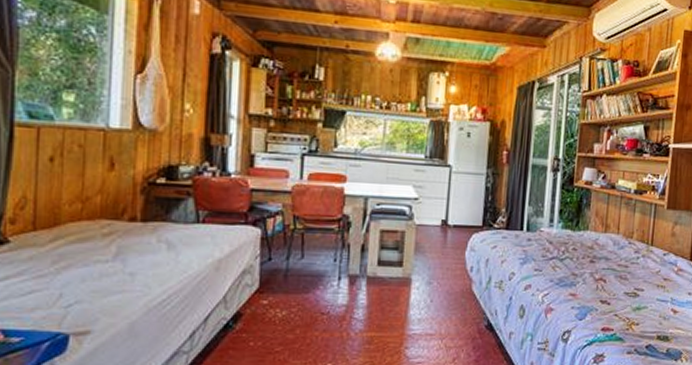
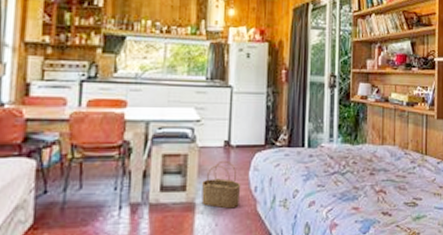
wicker basket: none [417,239,457,287] -> present [201,160,241,209]

